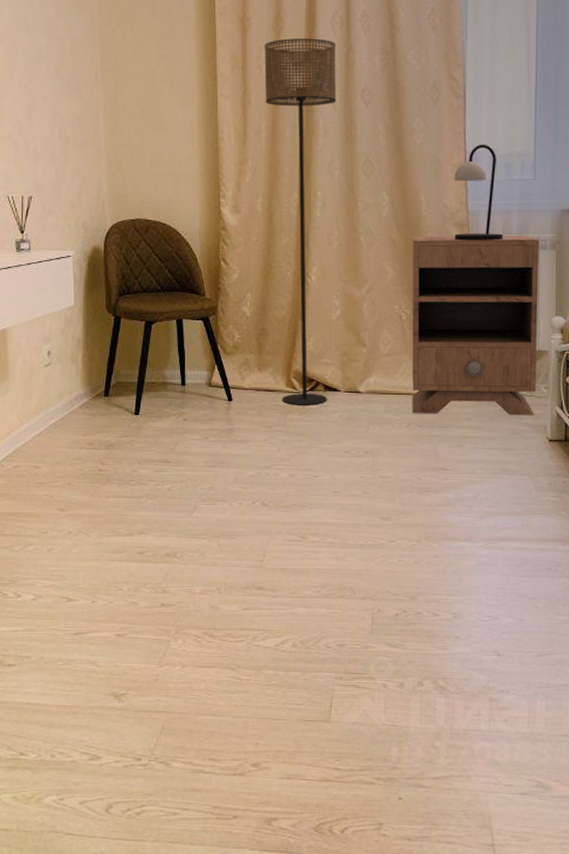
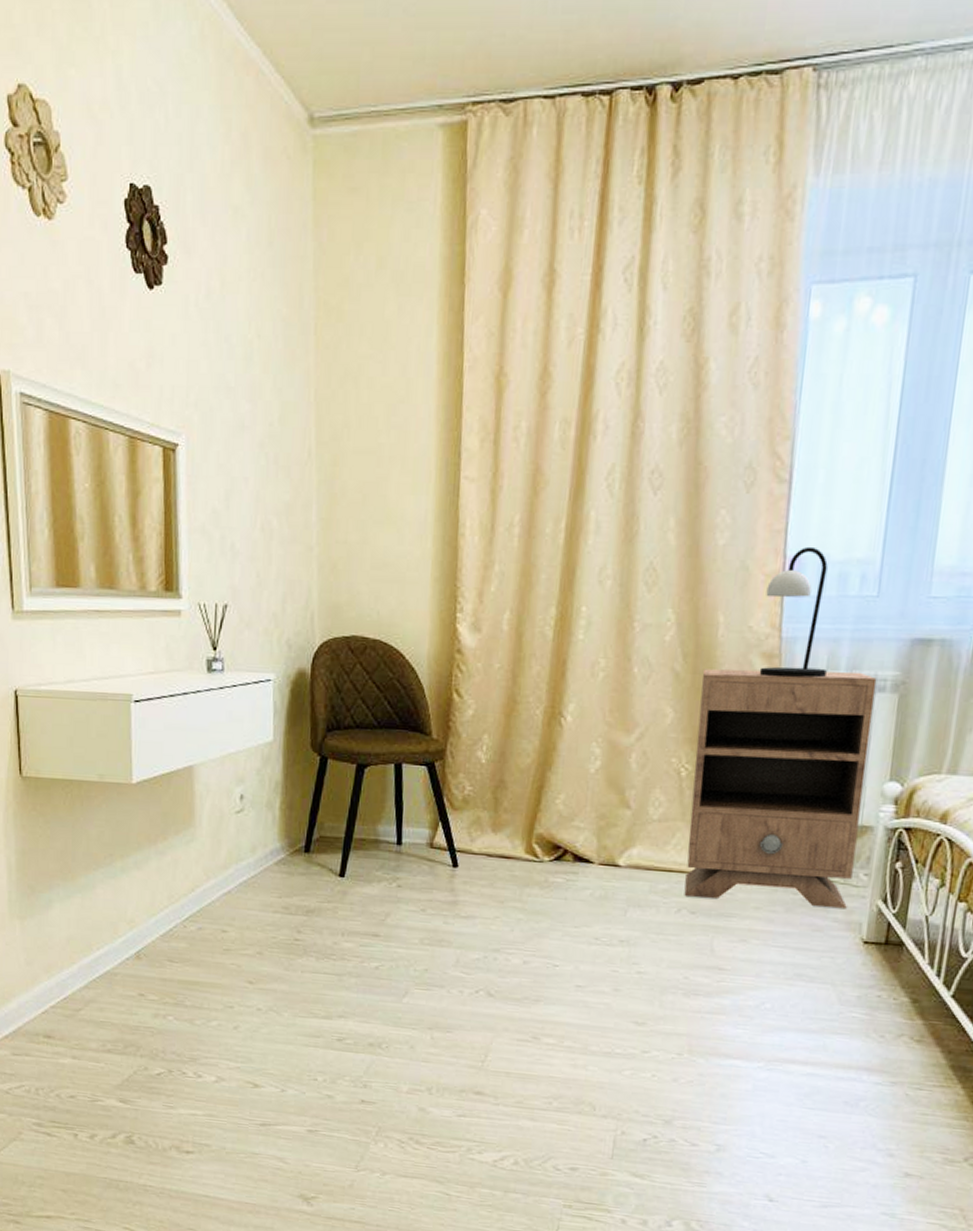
floor lamp: present [264,38,337,405] -> none [520,400,621,879]

